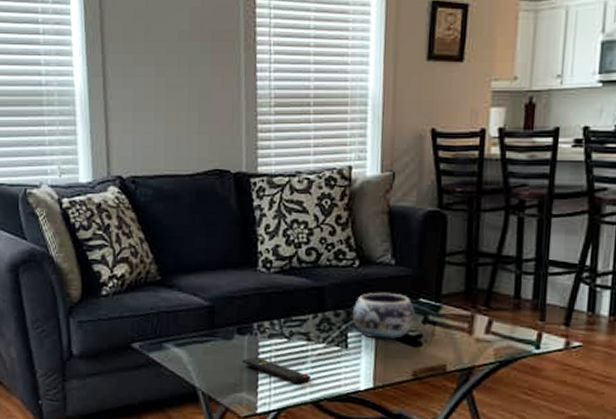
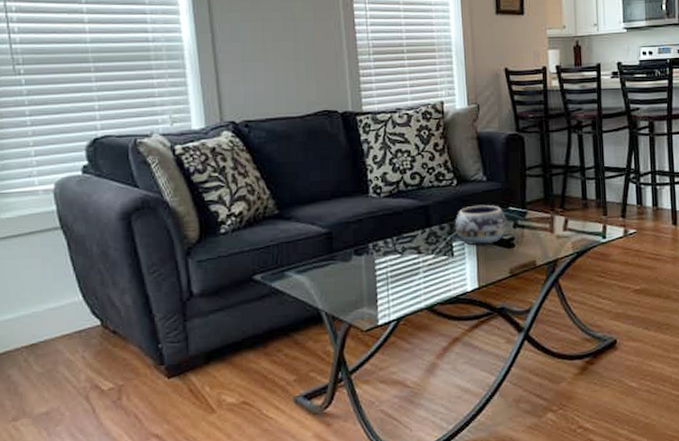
remote control: present [242,356,312,384] -> none [361,273,425,293]

